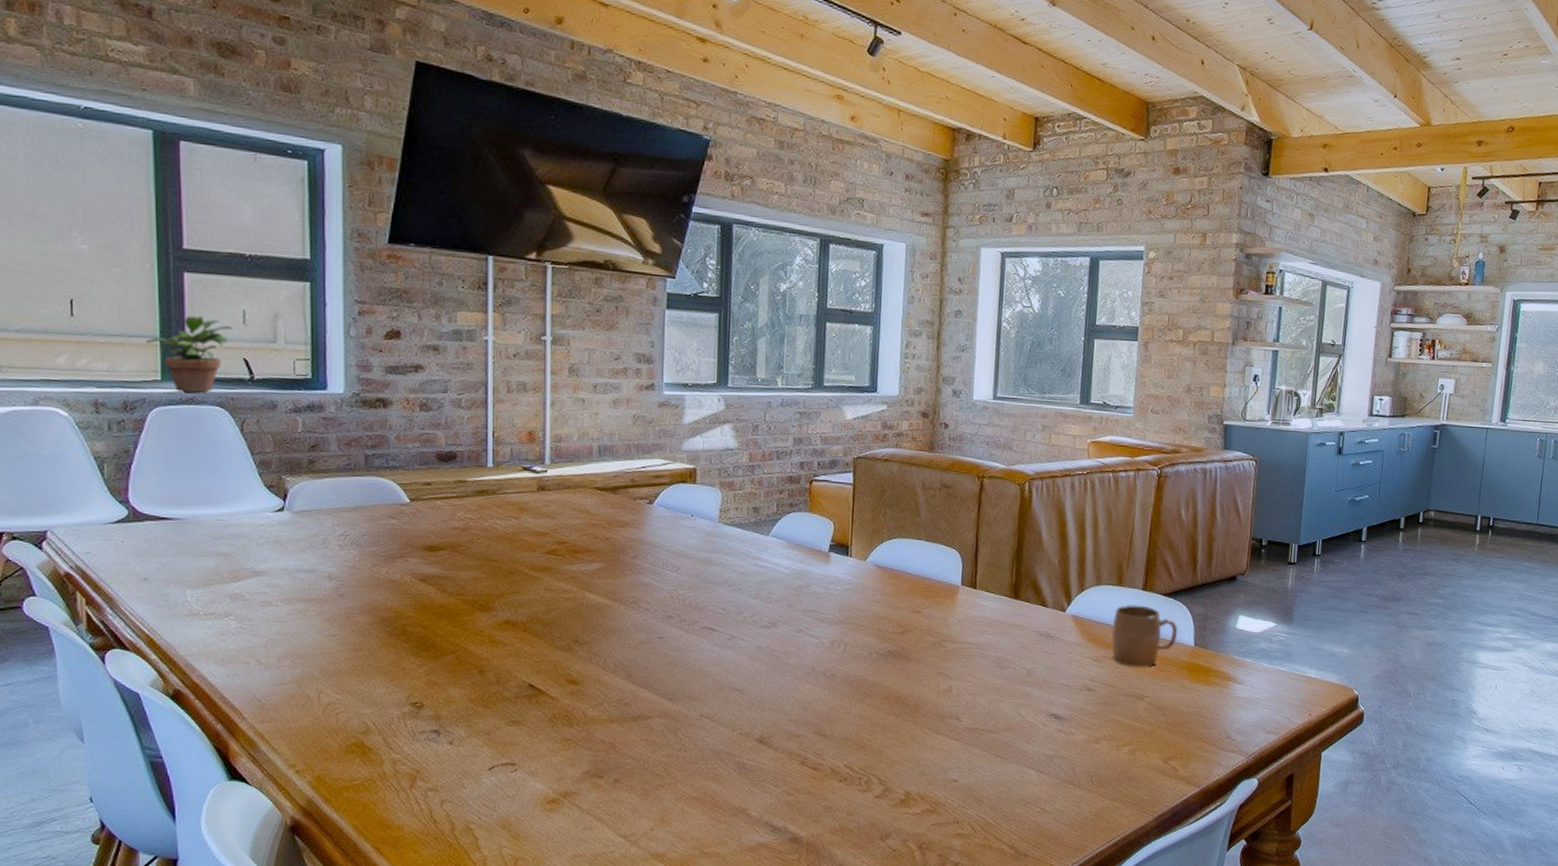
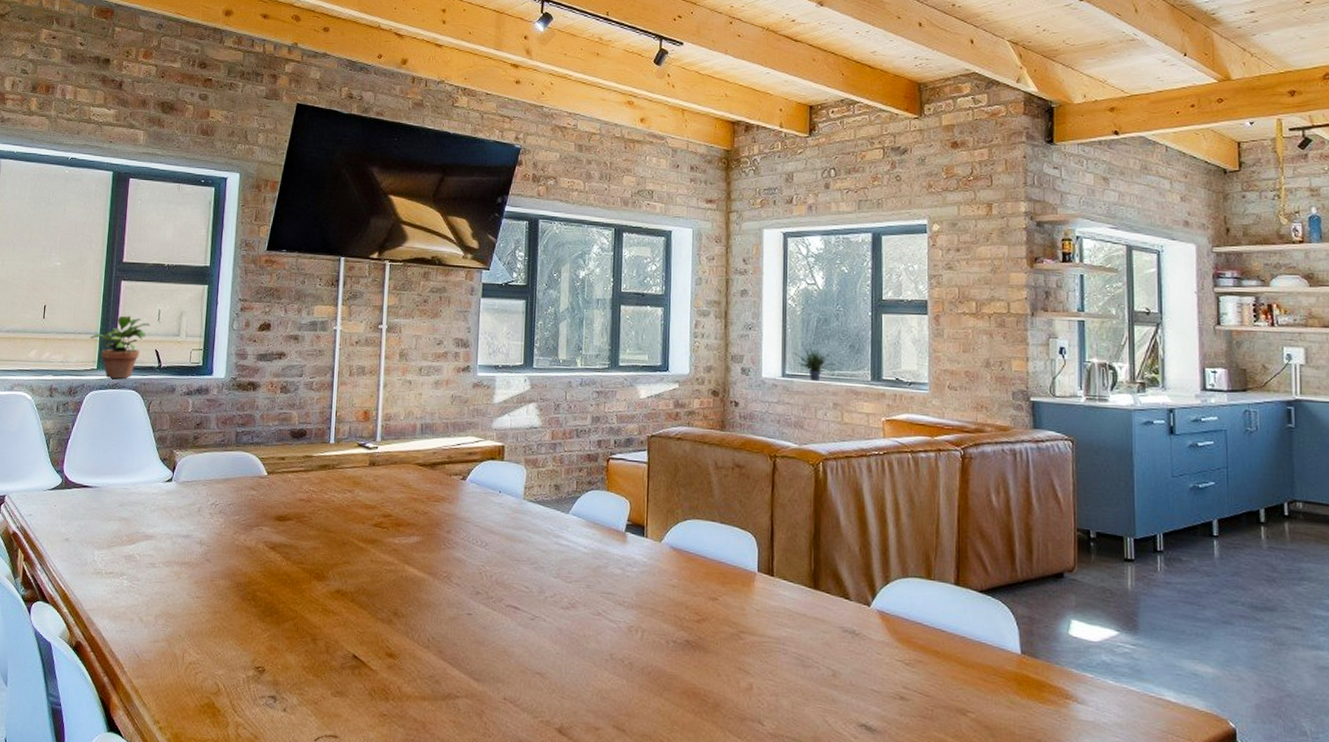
potted plant: none [1005,365,1047,404] -> present [792,342,836,381]
mug: present [1110,605,1178,667] -> none [923,601,1000,676]

